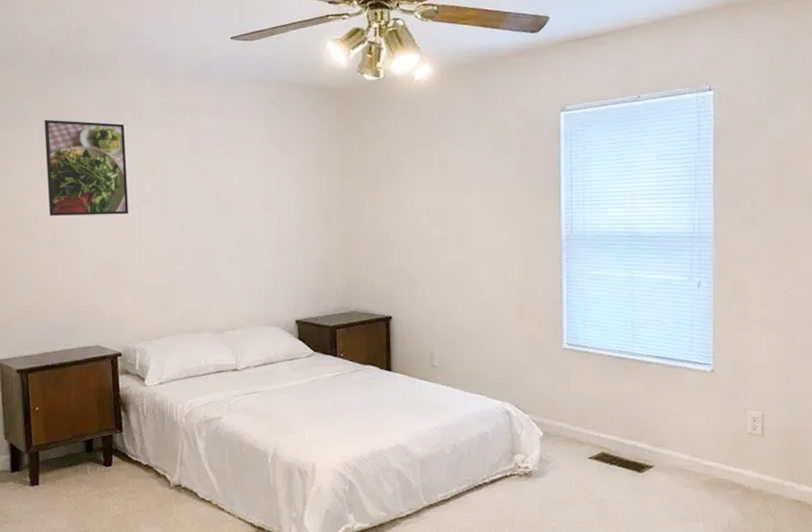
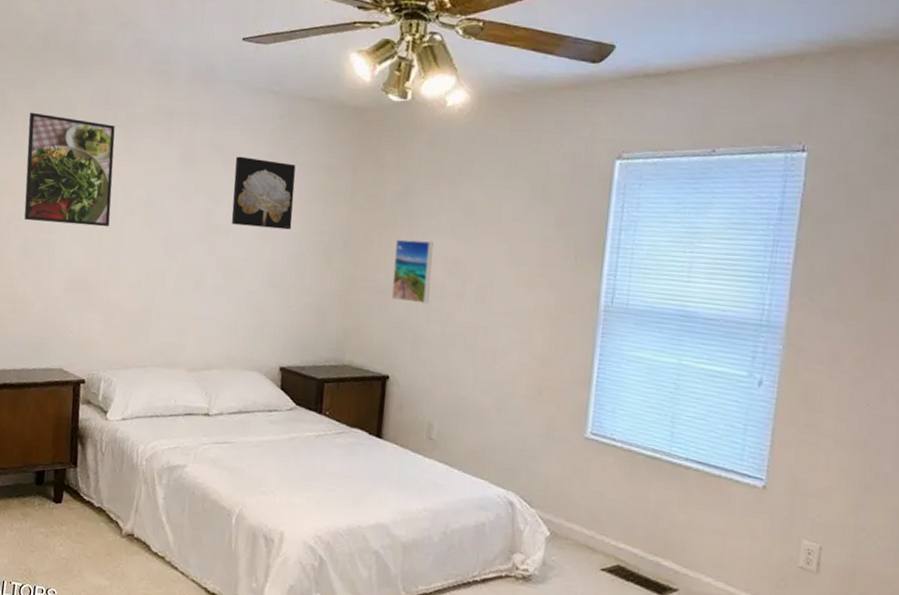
wall art: none [236,140,292,200] -> present [231,156,296,230]
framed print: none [384,196,418,251] -> present [391,239,434,304]

